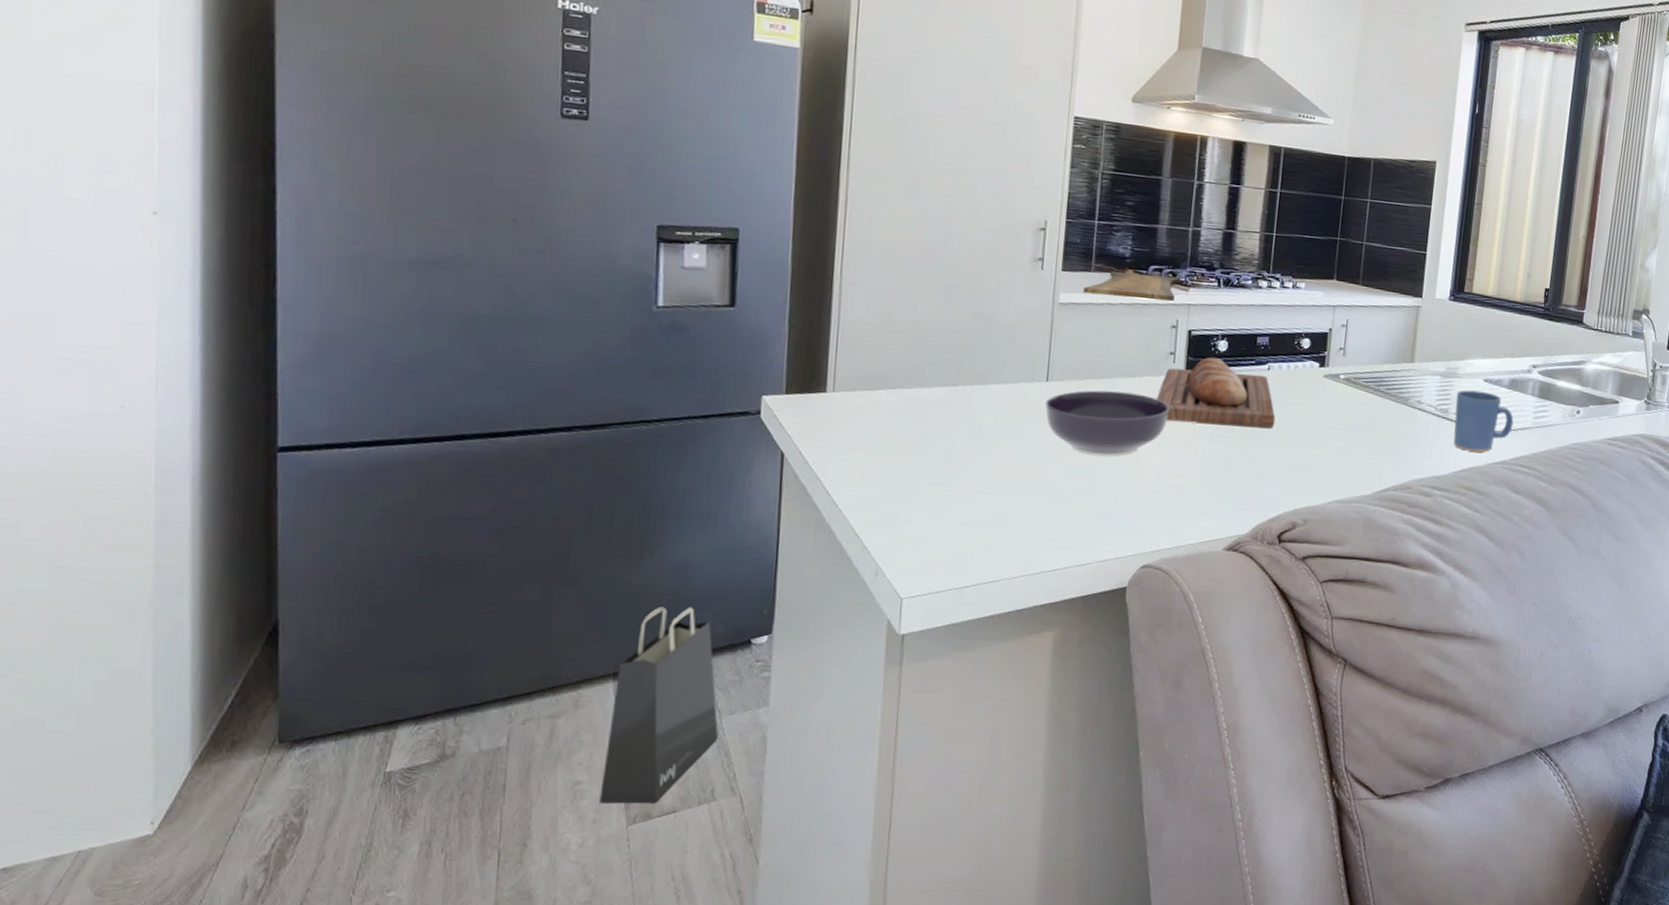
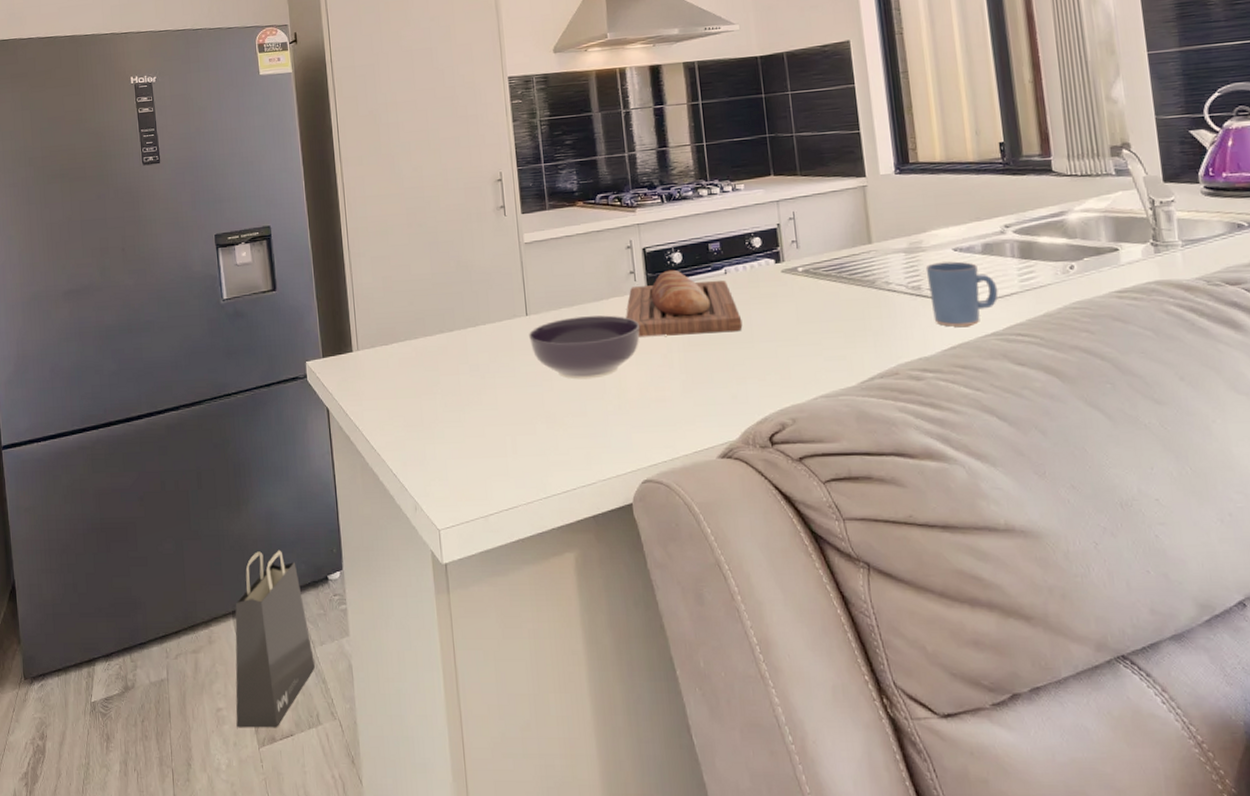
cutting board: present [1083,270,1186,302] -> none [543,200,632,231]

